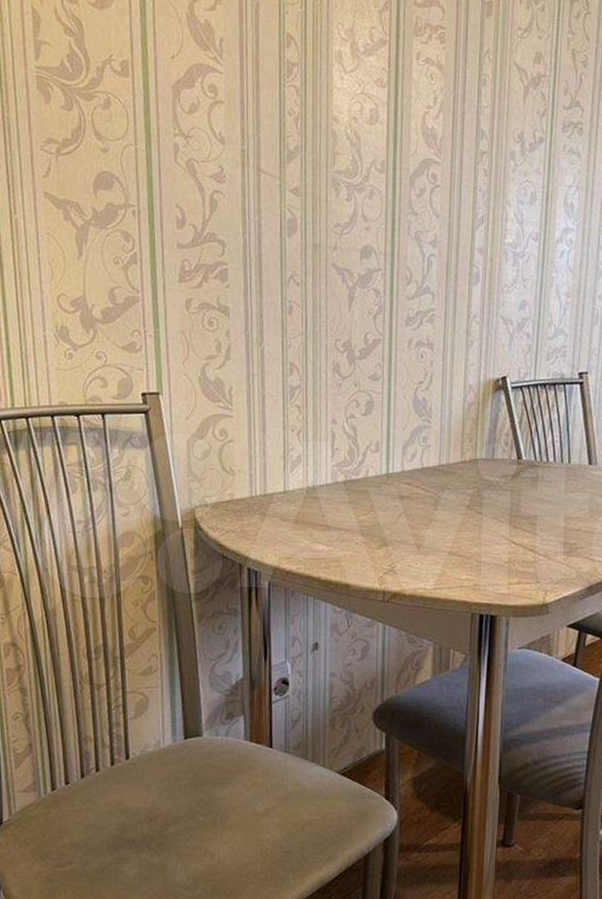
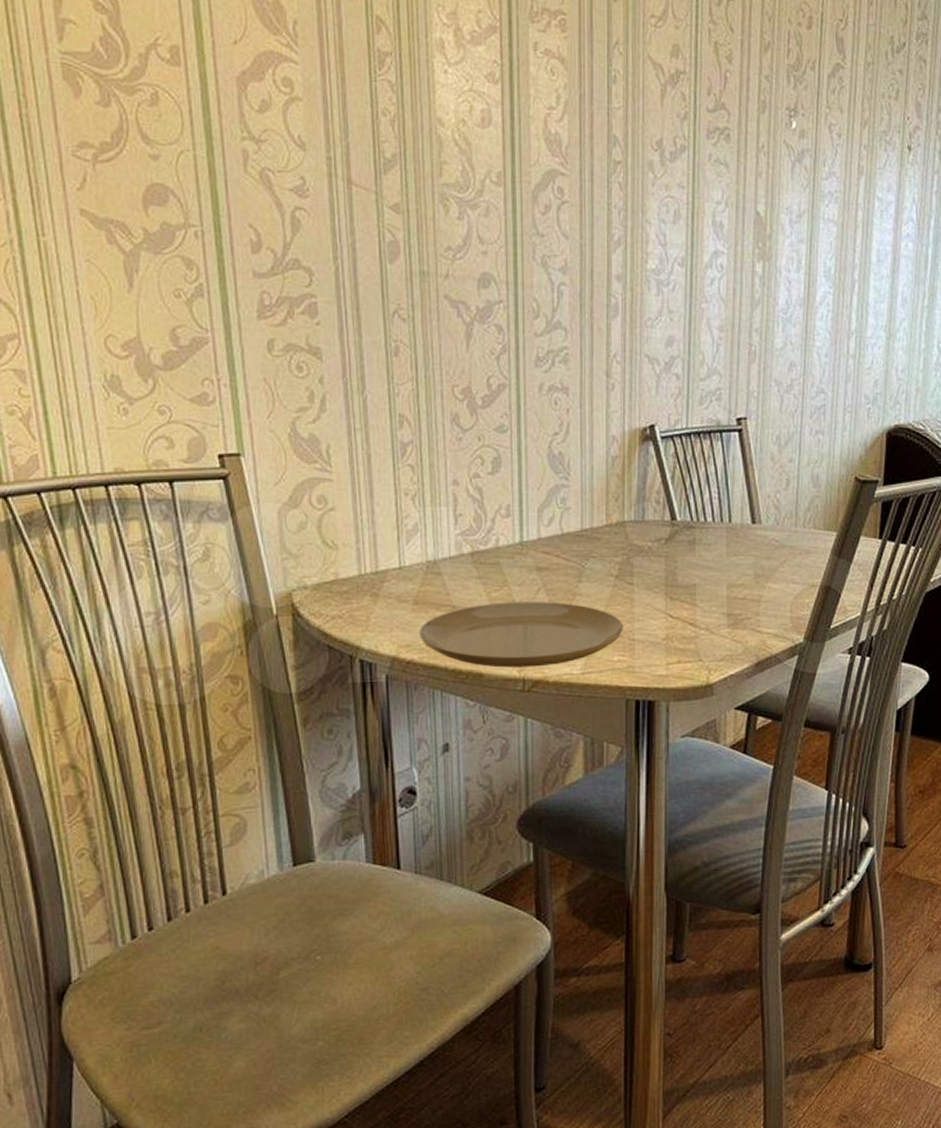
plate: none [298,524,472,581] -> present [419,601,624,668]

